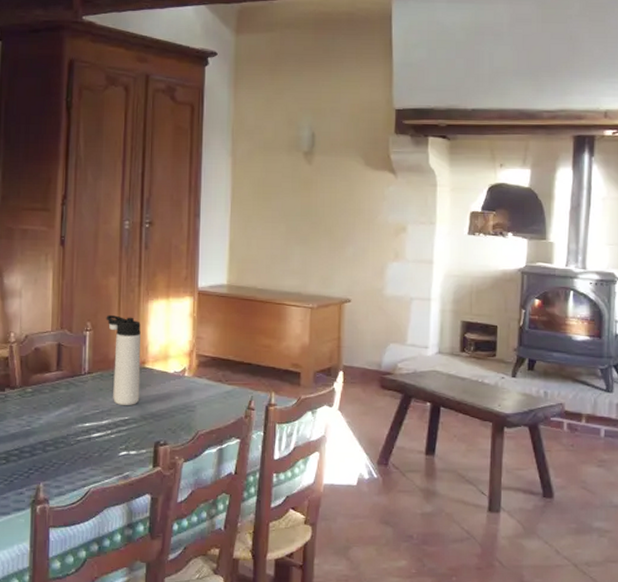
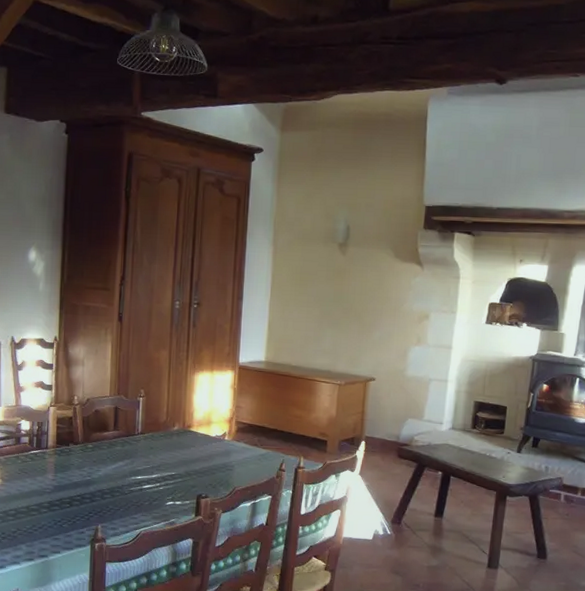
thermos bottle: present [106,315,141,405] -> none [157,384,188,463]

